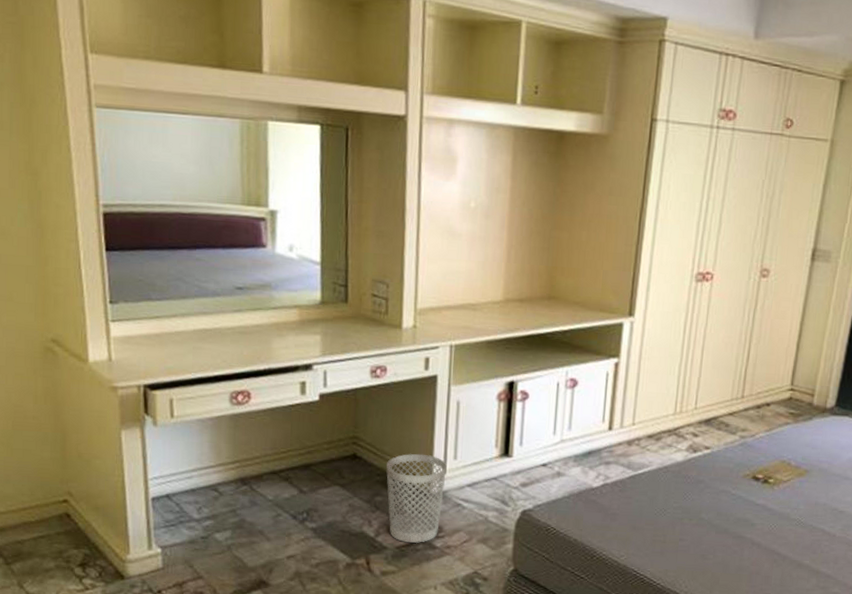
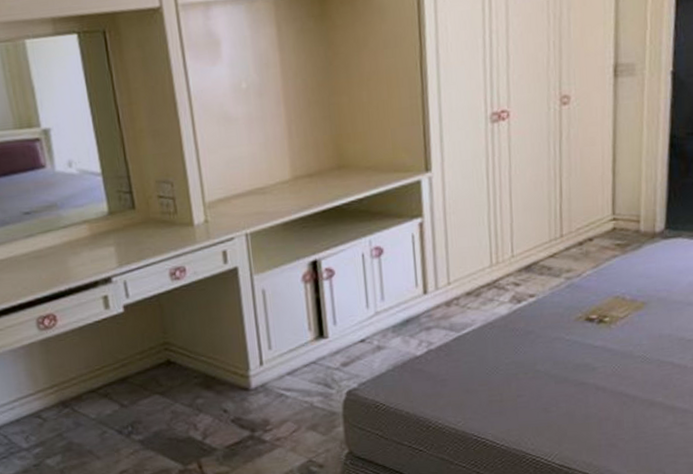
wastebasket: present [386,453,448,543] -> none [201,349,265,441]

